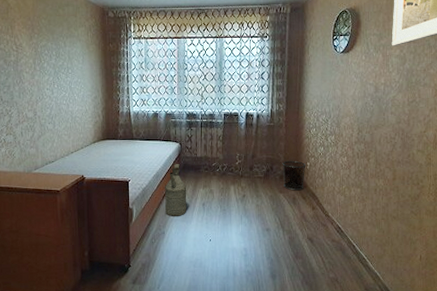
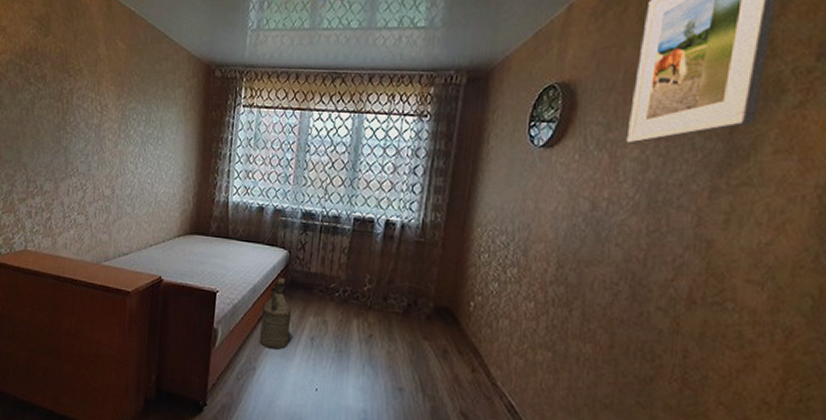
waste bin: present [282,160,306,191] -> none [431,294,468,341]

